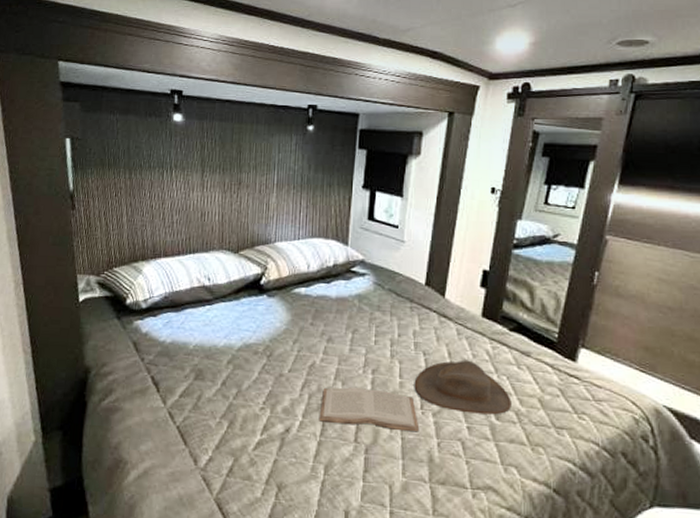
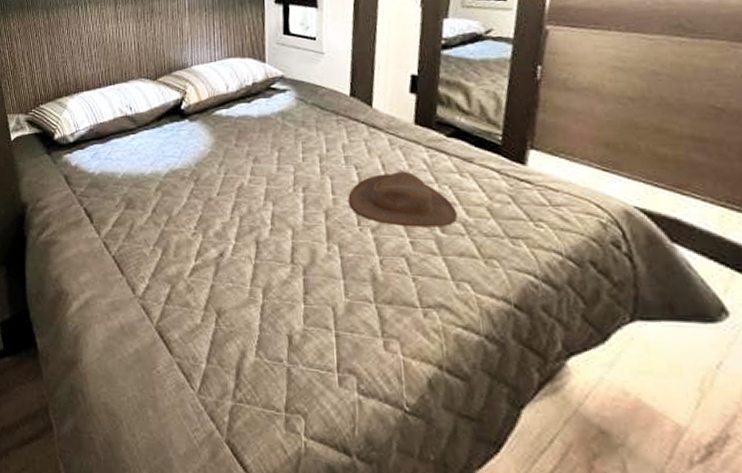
book: present [318,387,420,433] -> none [252,207,359,250]

